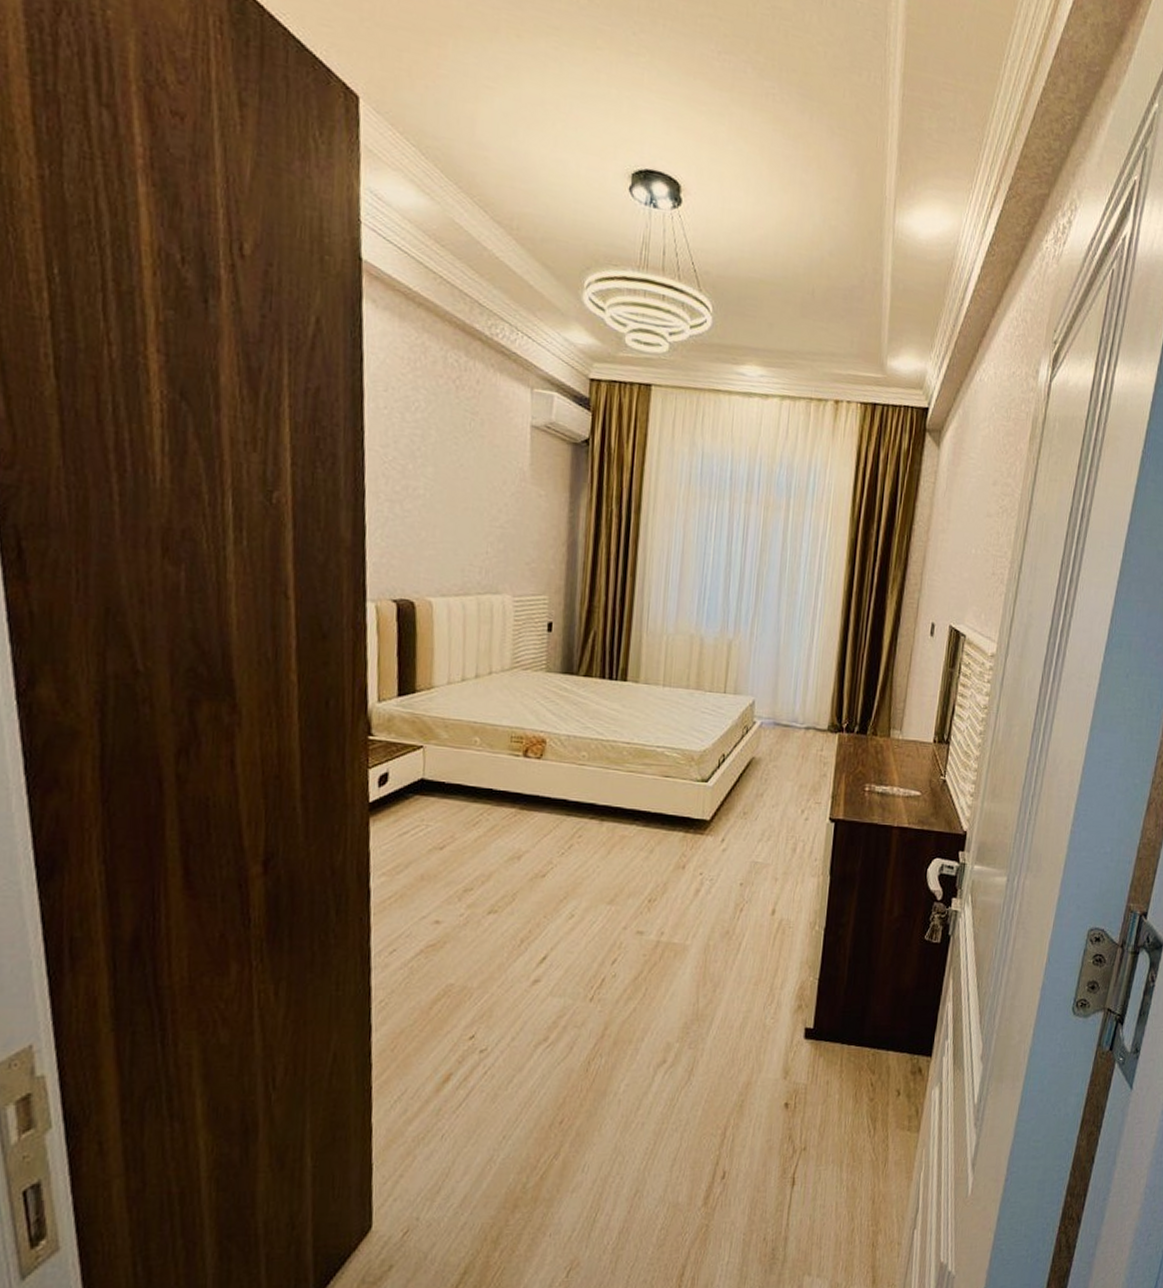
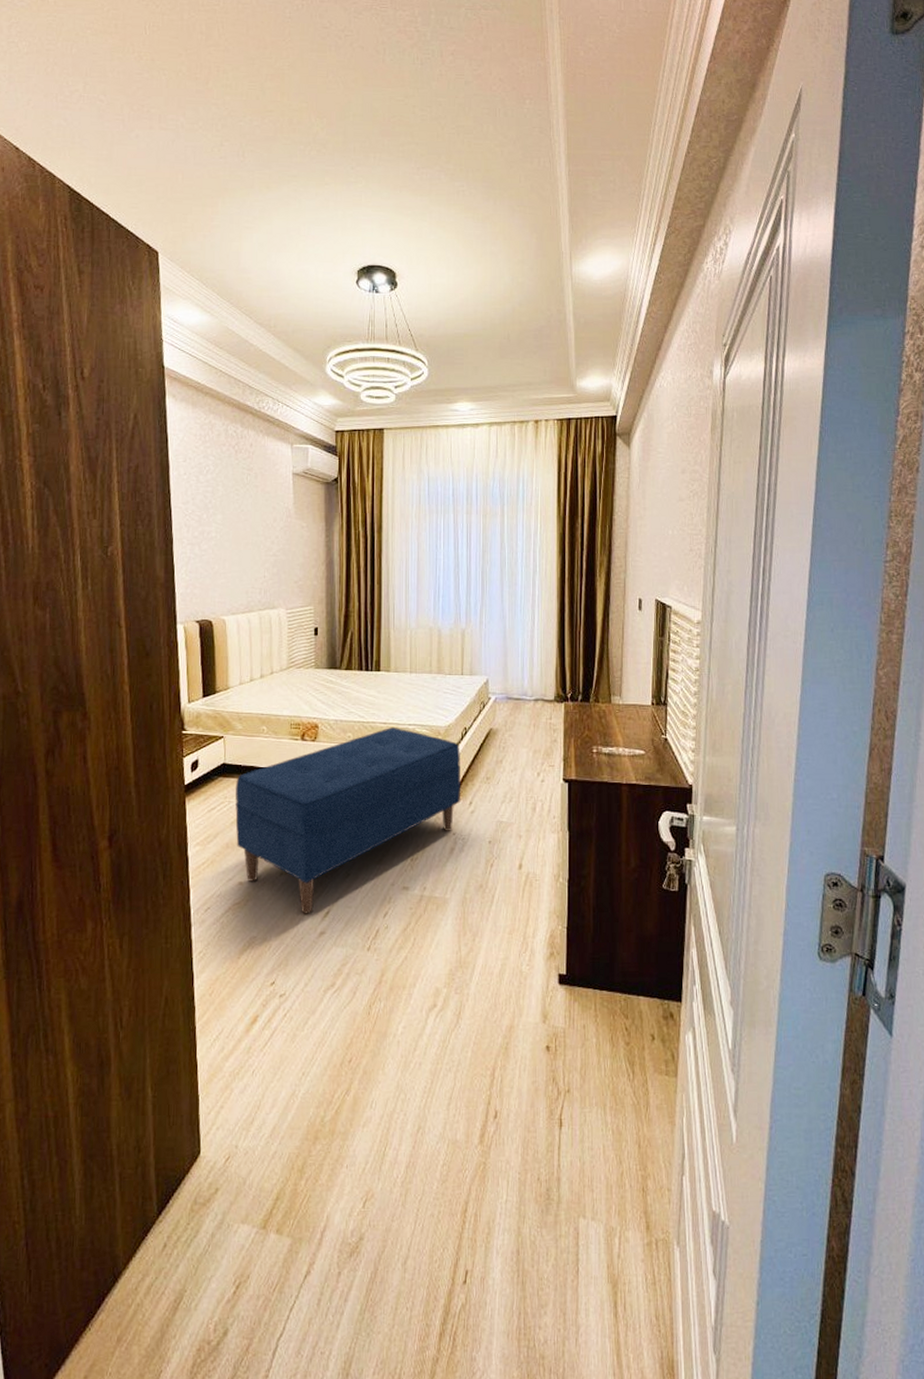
bench: none [434,748,716,959] -> present [235,728,460,914]

